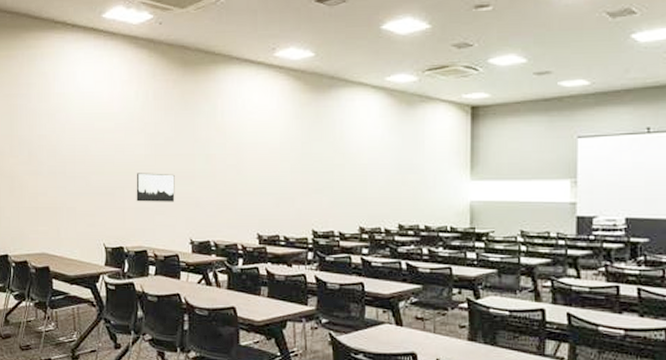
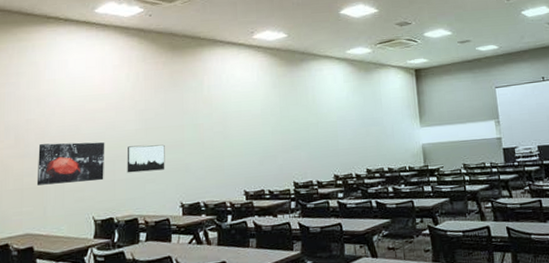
wall art: none [50,163,115,207] -> present [36,142,105,186]

